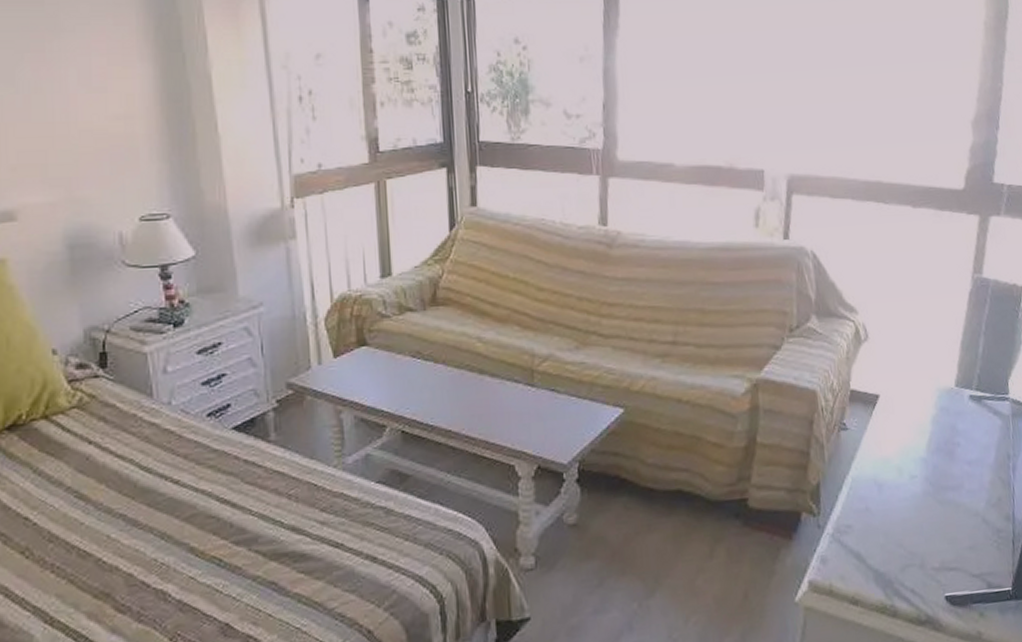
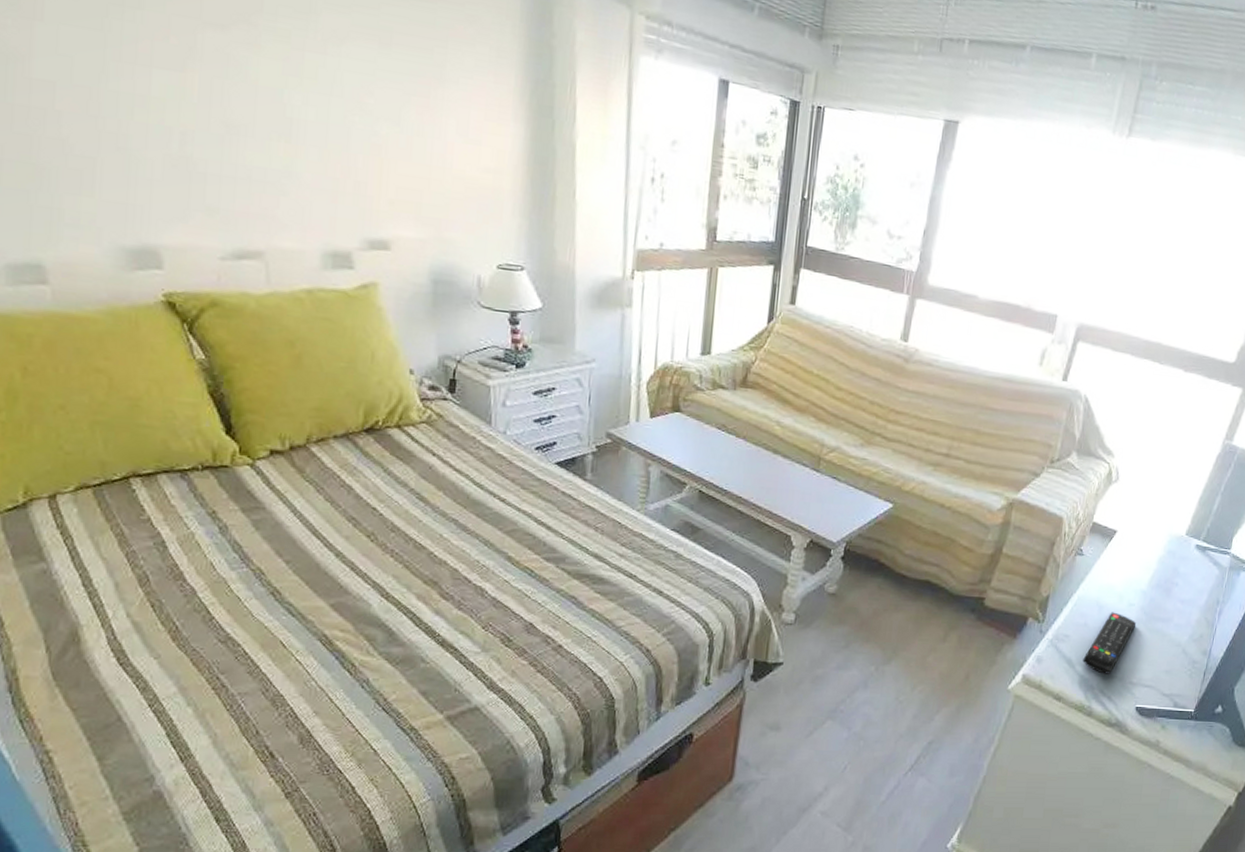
remote control: none [873,488,924,564] -> present [1082,612,1137,674]

